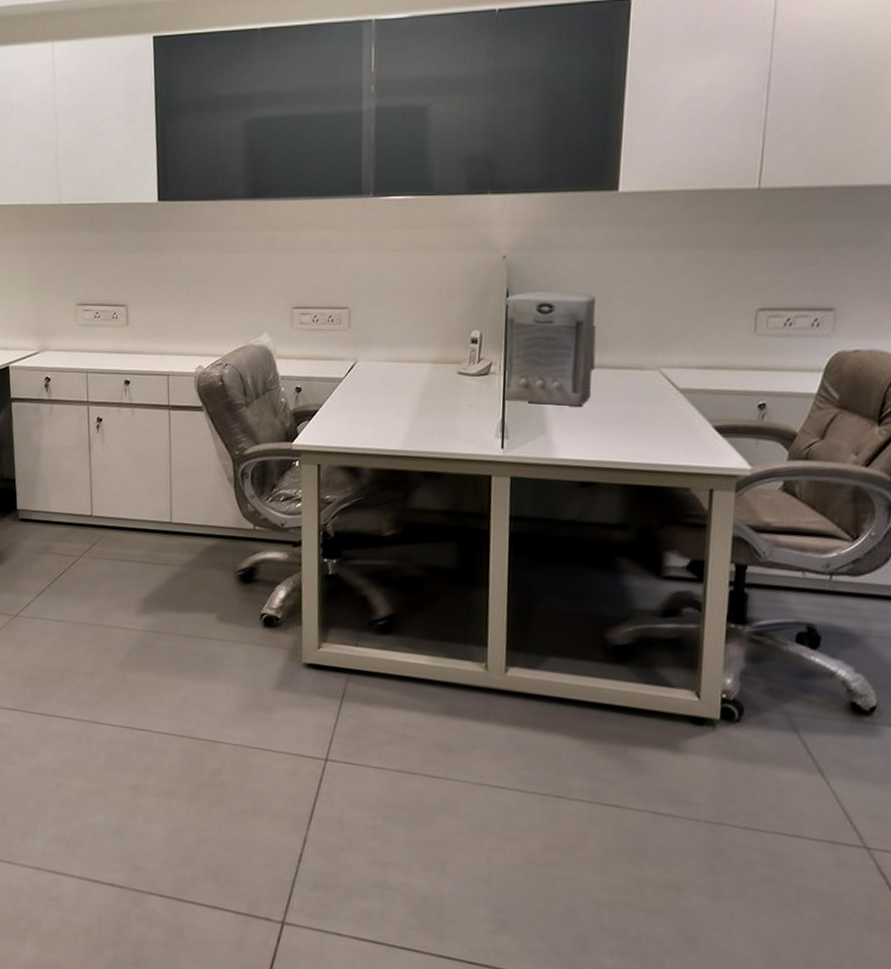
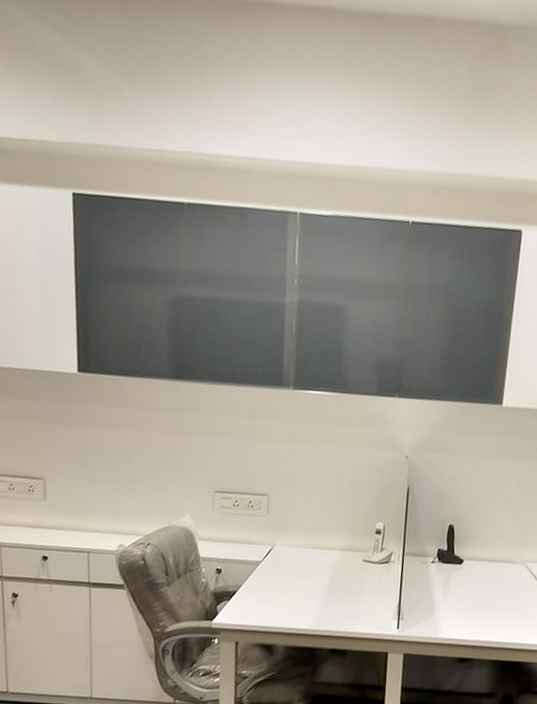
speaker: present [503,291,597,407] -> none [403,490,479,594]

